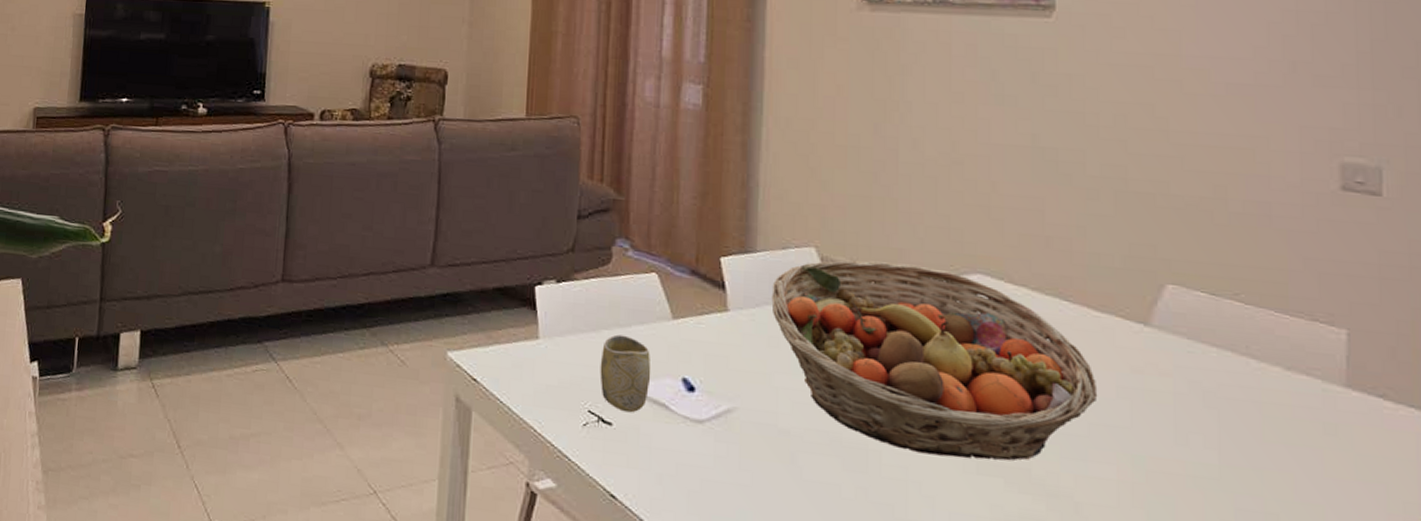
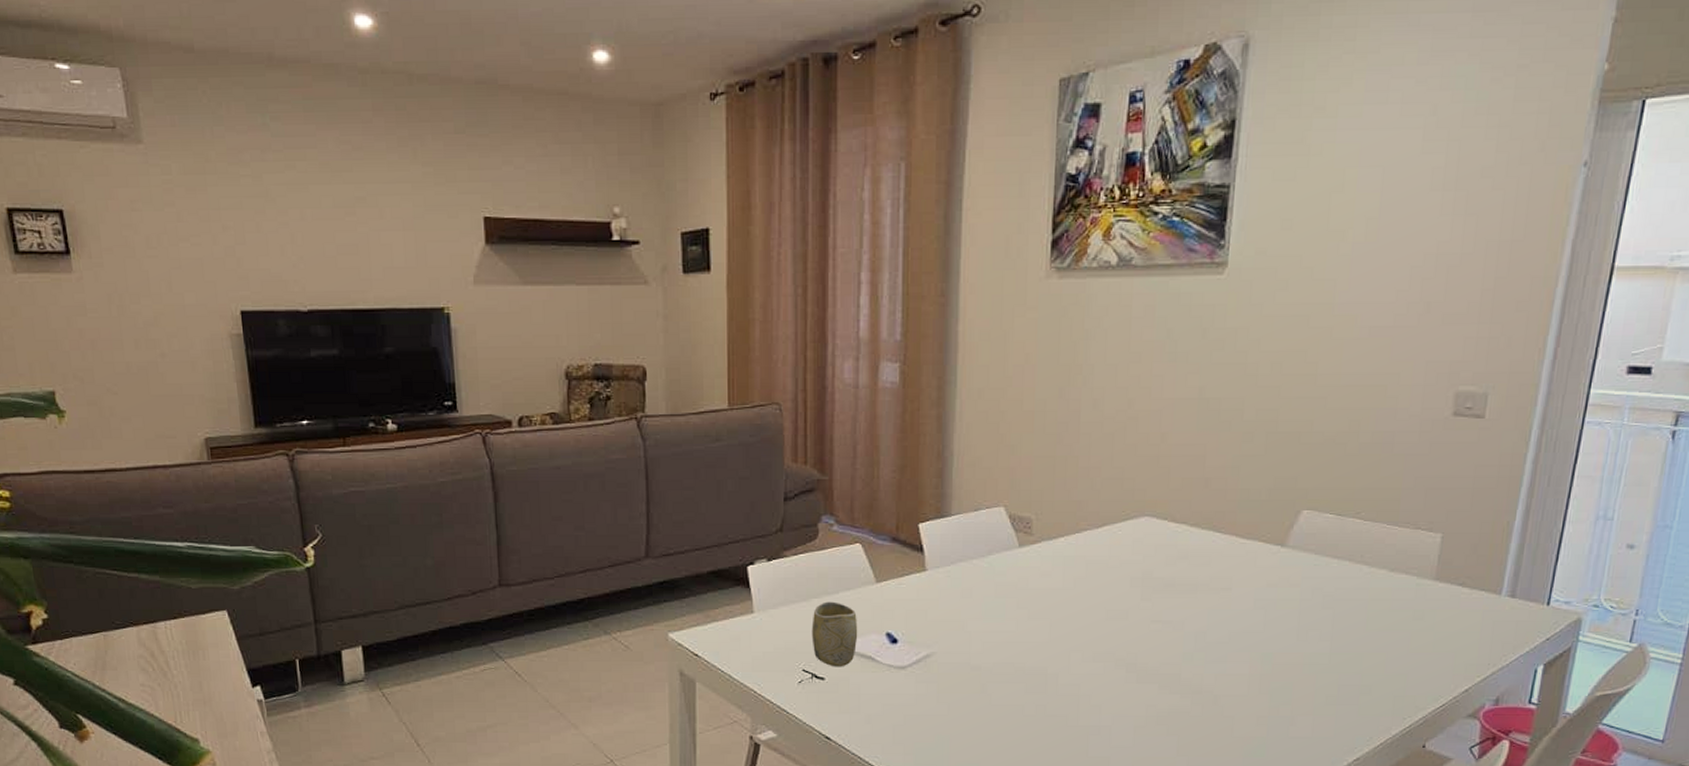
fruit basket: present [771,260,1098,461] -> none [965,514,1239,672]

